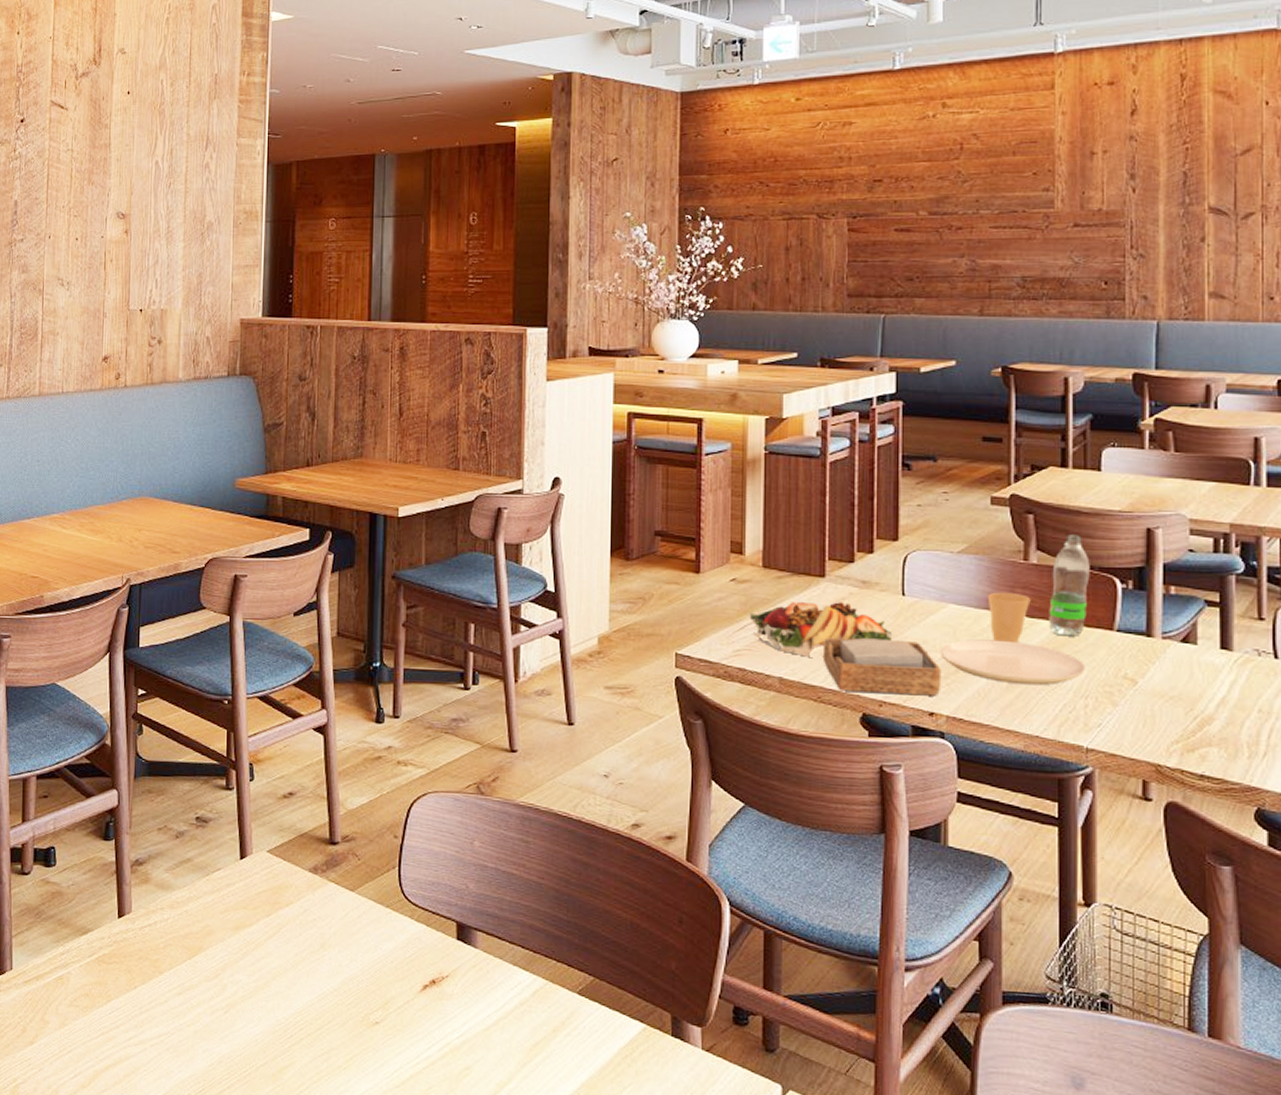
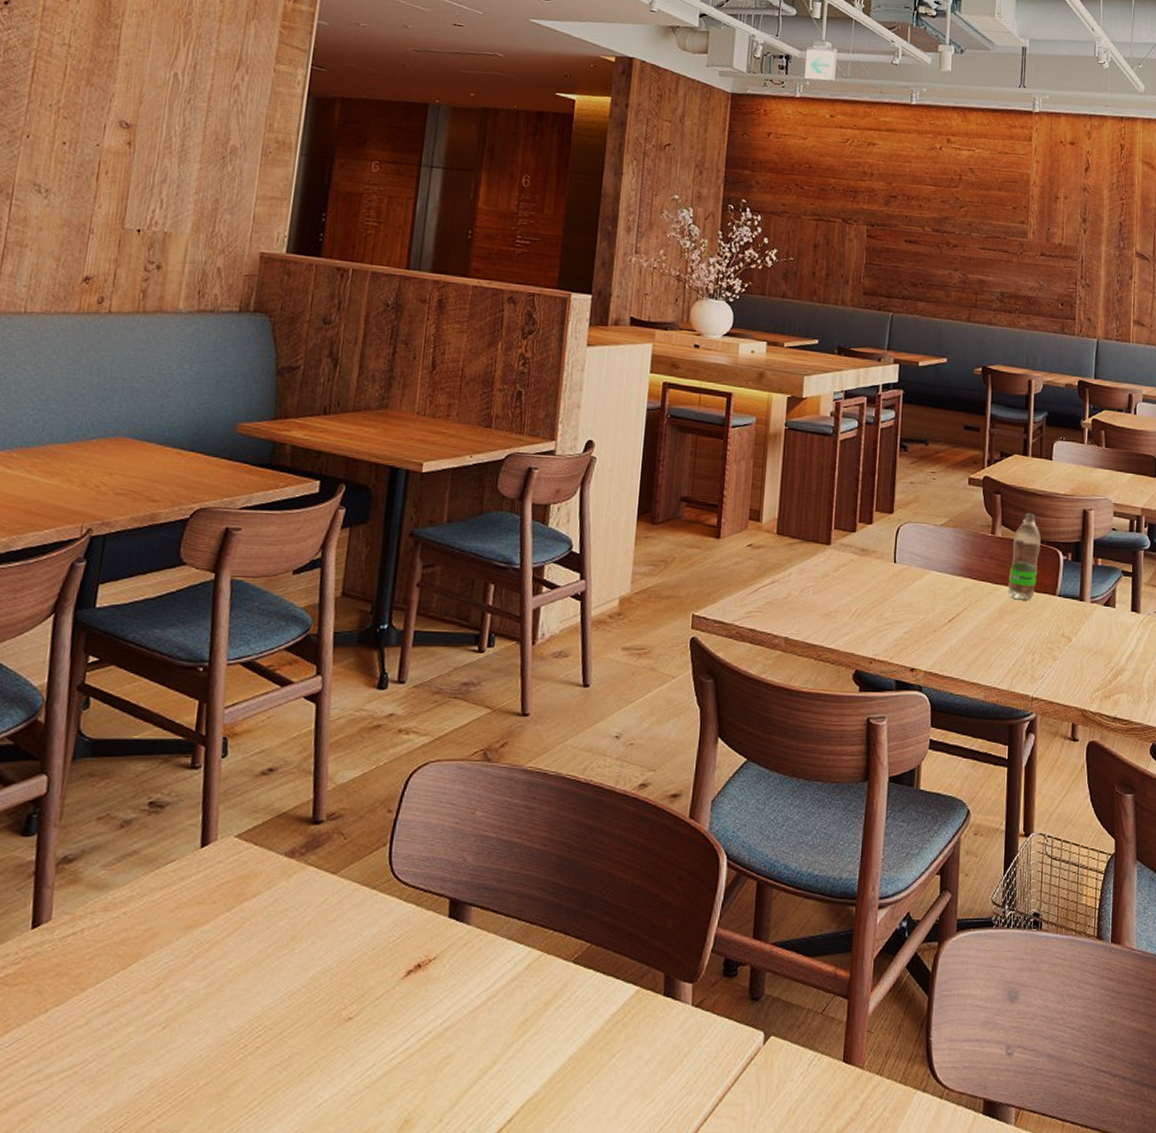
salad: present [748,602,893,657] -> none [761,567,884,618]
napkin holder: present [822,637,942,696] -> none [824,600,923,654]
plate: present [940,639,1086,686] -> none [922,602,1035,643]
cup: present [989,592,1031,644] -> none [962,561,995,607]

